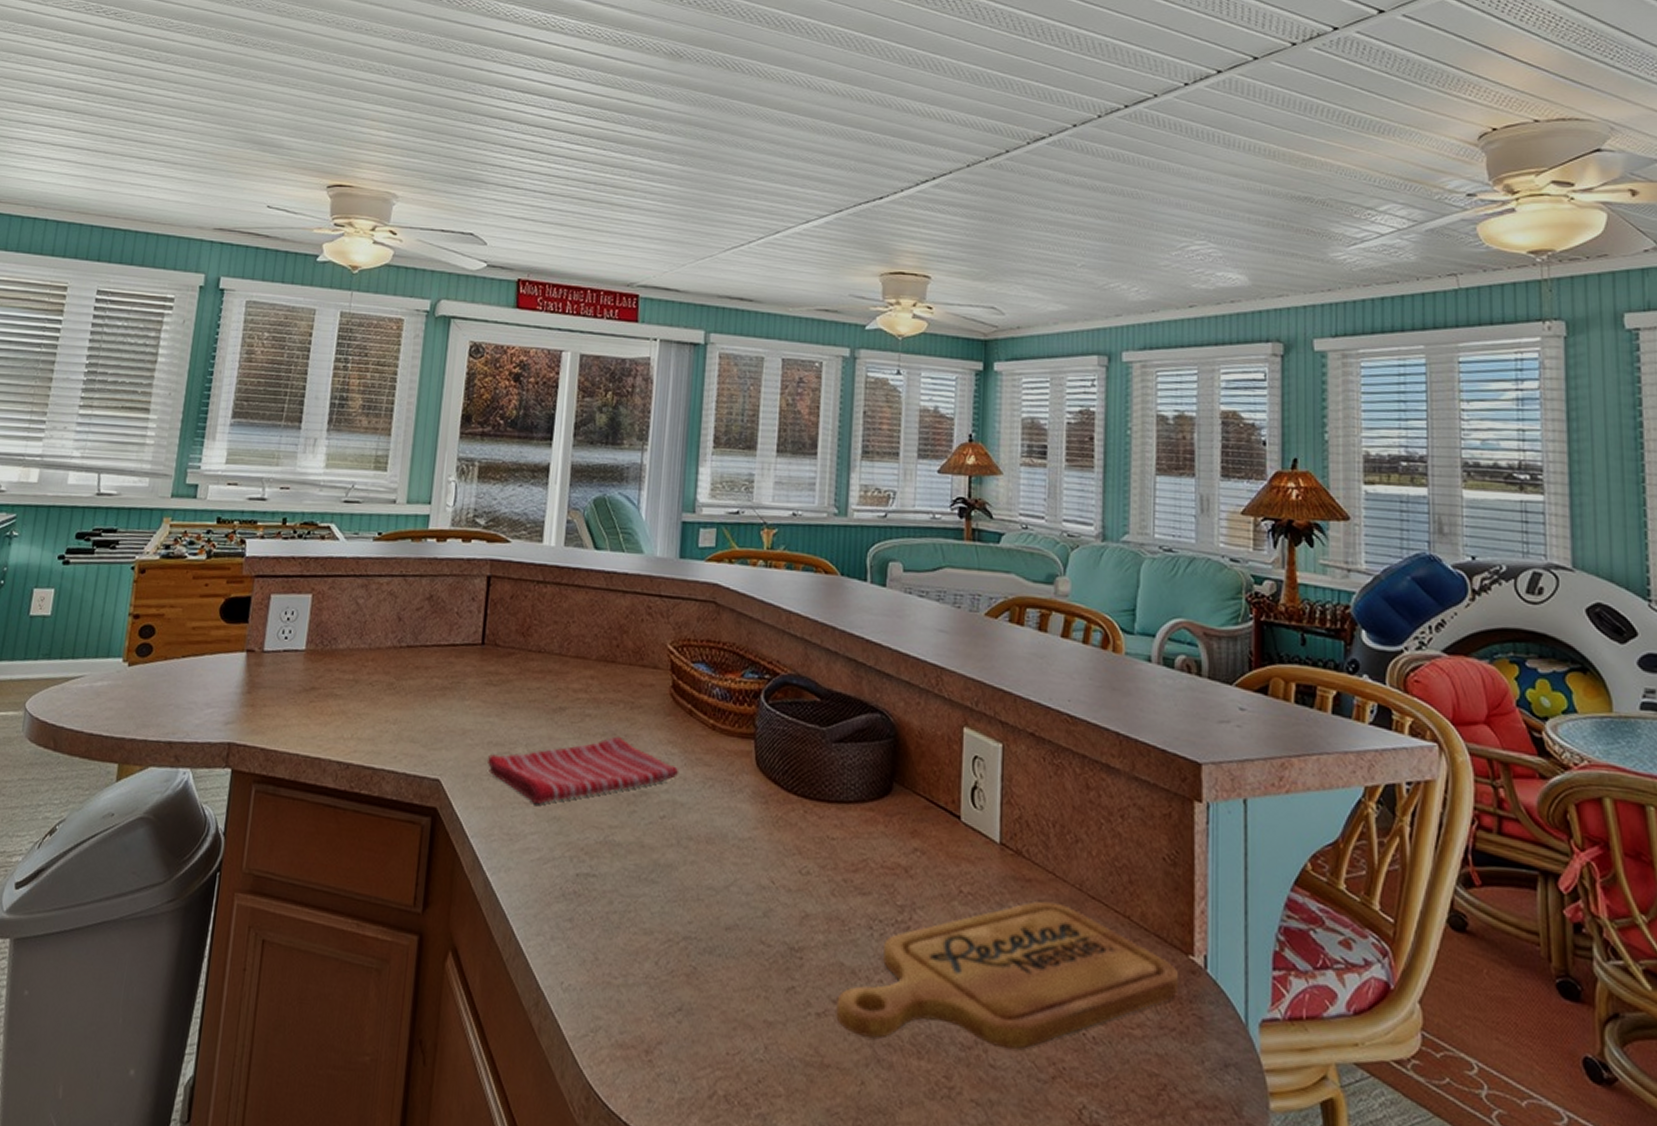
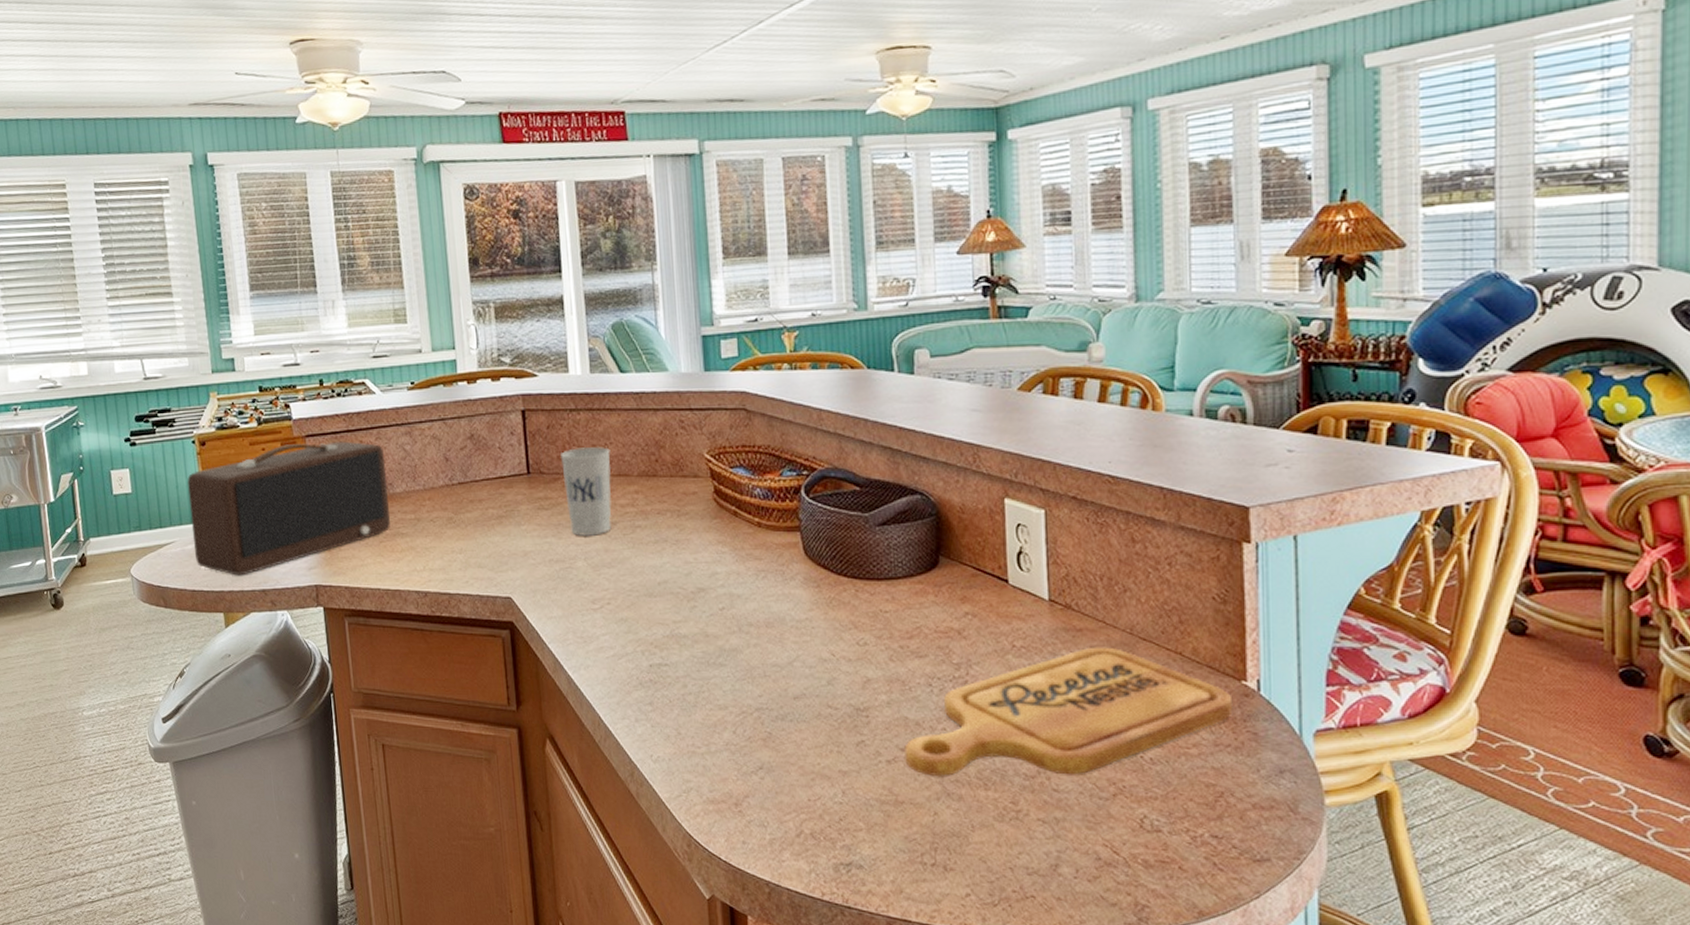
speaker: none [102,582,335,723] -> present [187,441,391,576]
dish towel: present [486,736,679,804] -> none [551,542,732,608]
cup: none [516,623,572,720] -> present [561,447,612,536]

